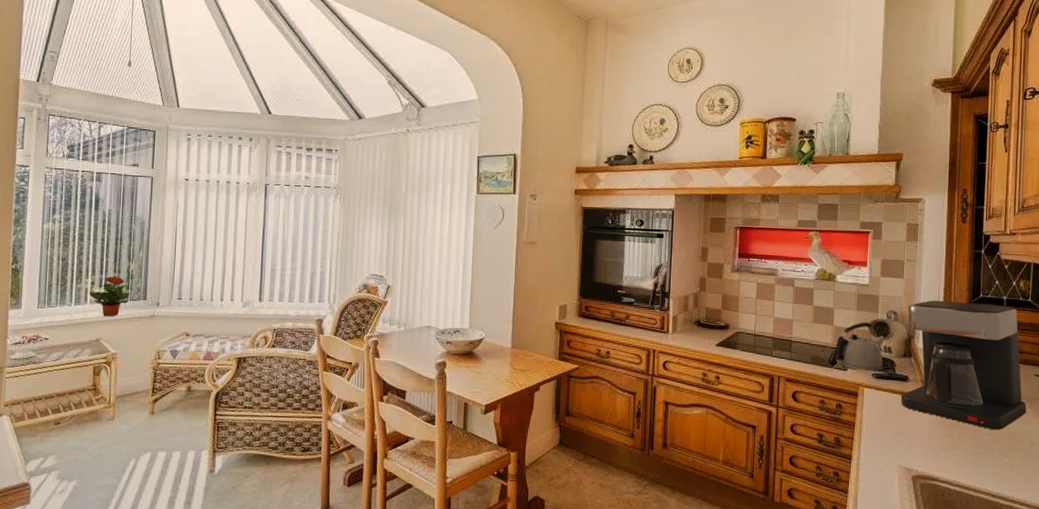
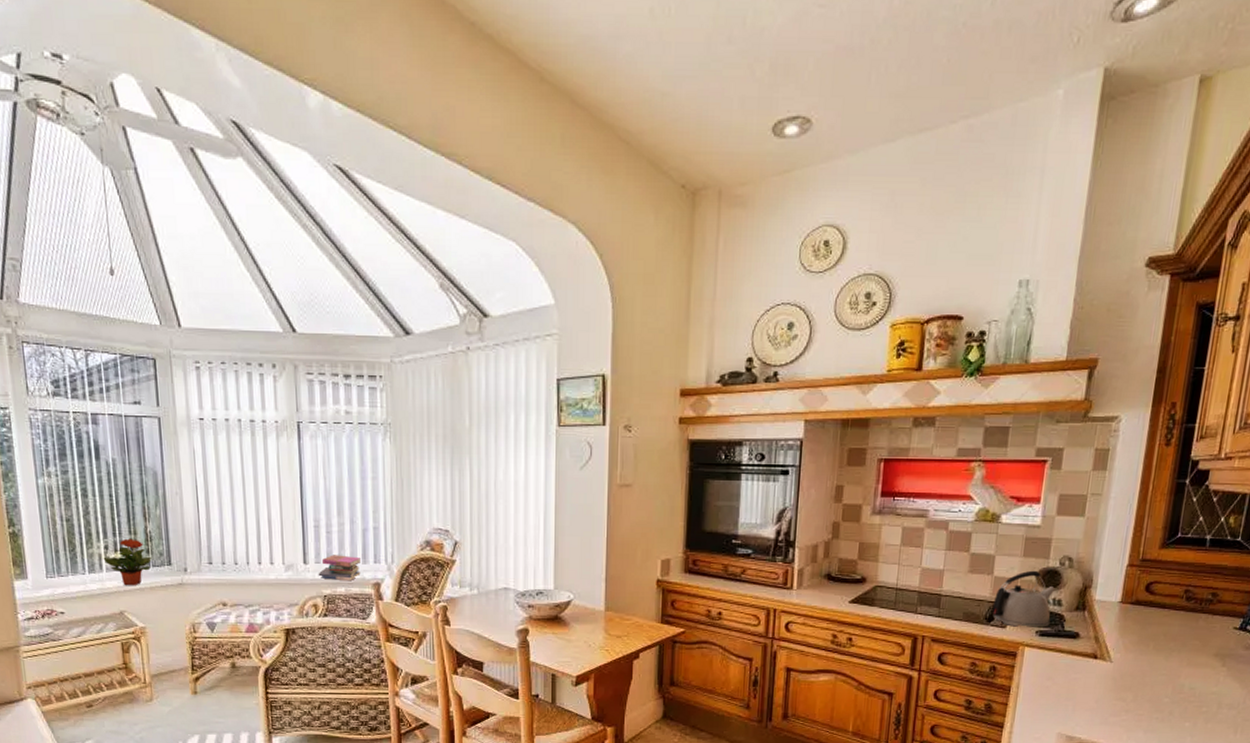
books: none [270,294,307,317] -> present [318,555,361,582]
coffee maker: present [901,300,1027,430] -> none [1067,542,1222,691]

